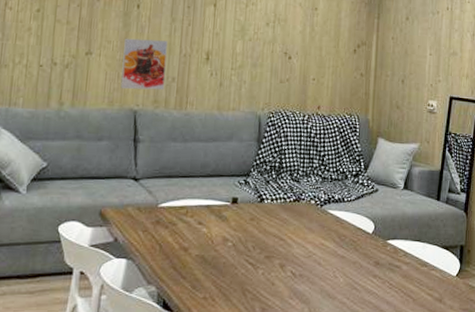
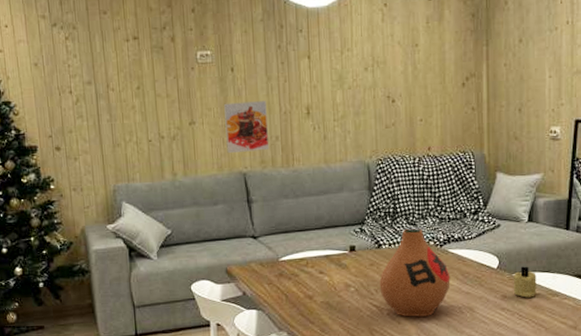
vase: none [257,186,328,279] -> present [379,229,450,317]
candle: none [385,233,408,266] -> present [513,266,537,298]

